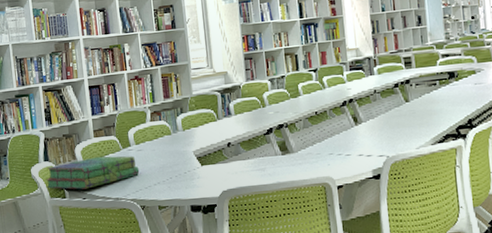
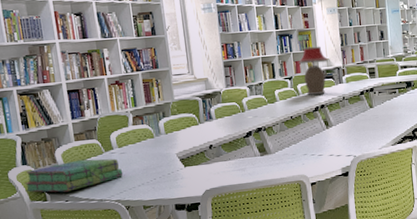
table lamp: none [324,34,357,89] -> present [298,46,328,95]

